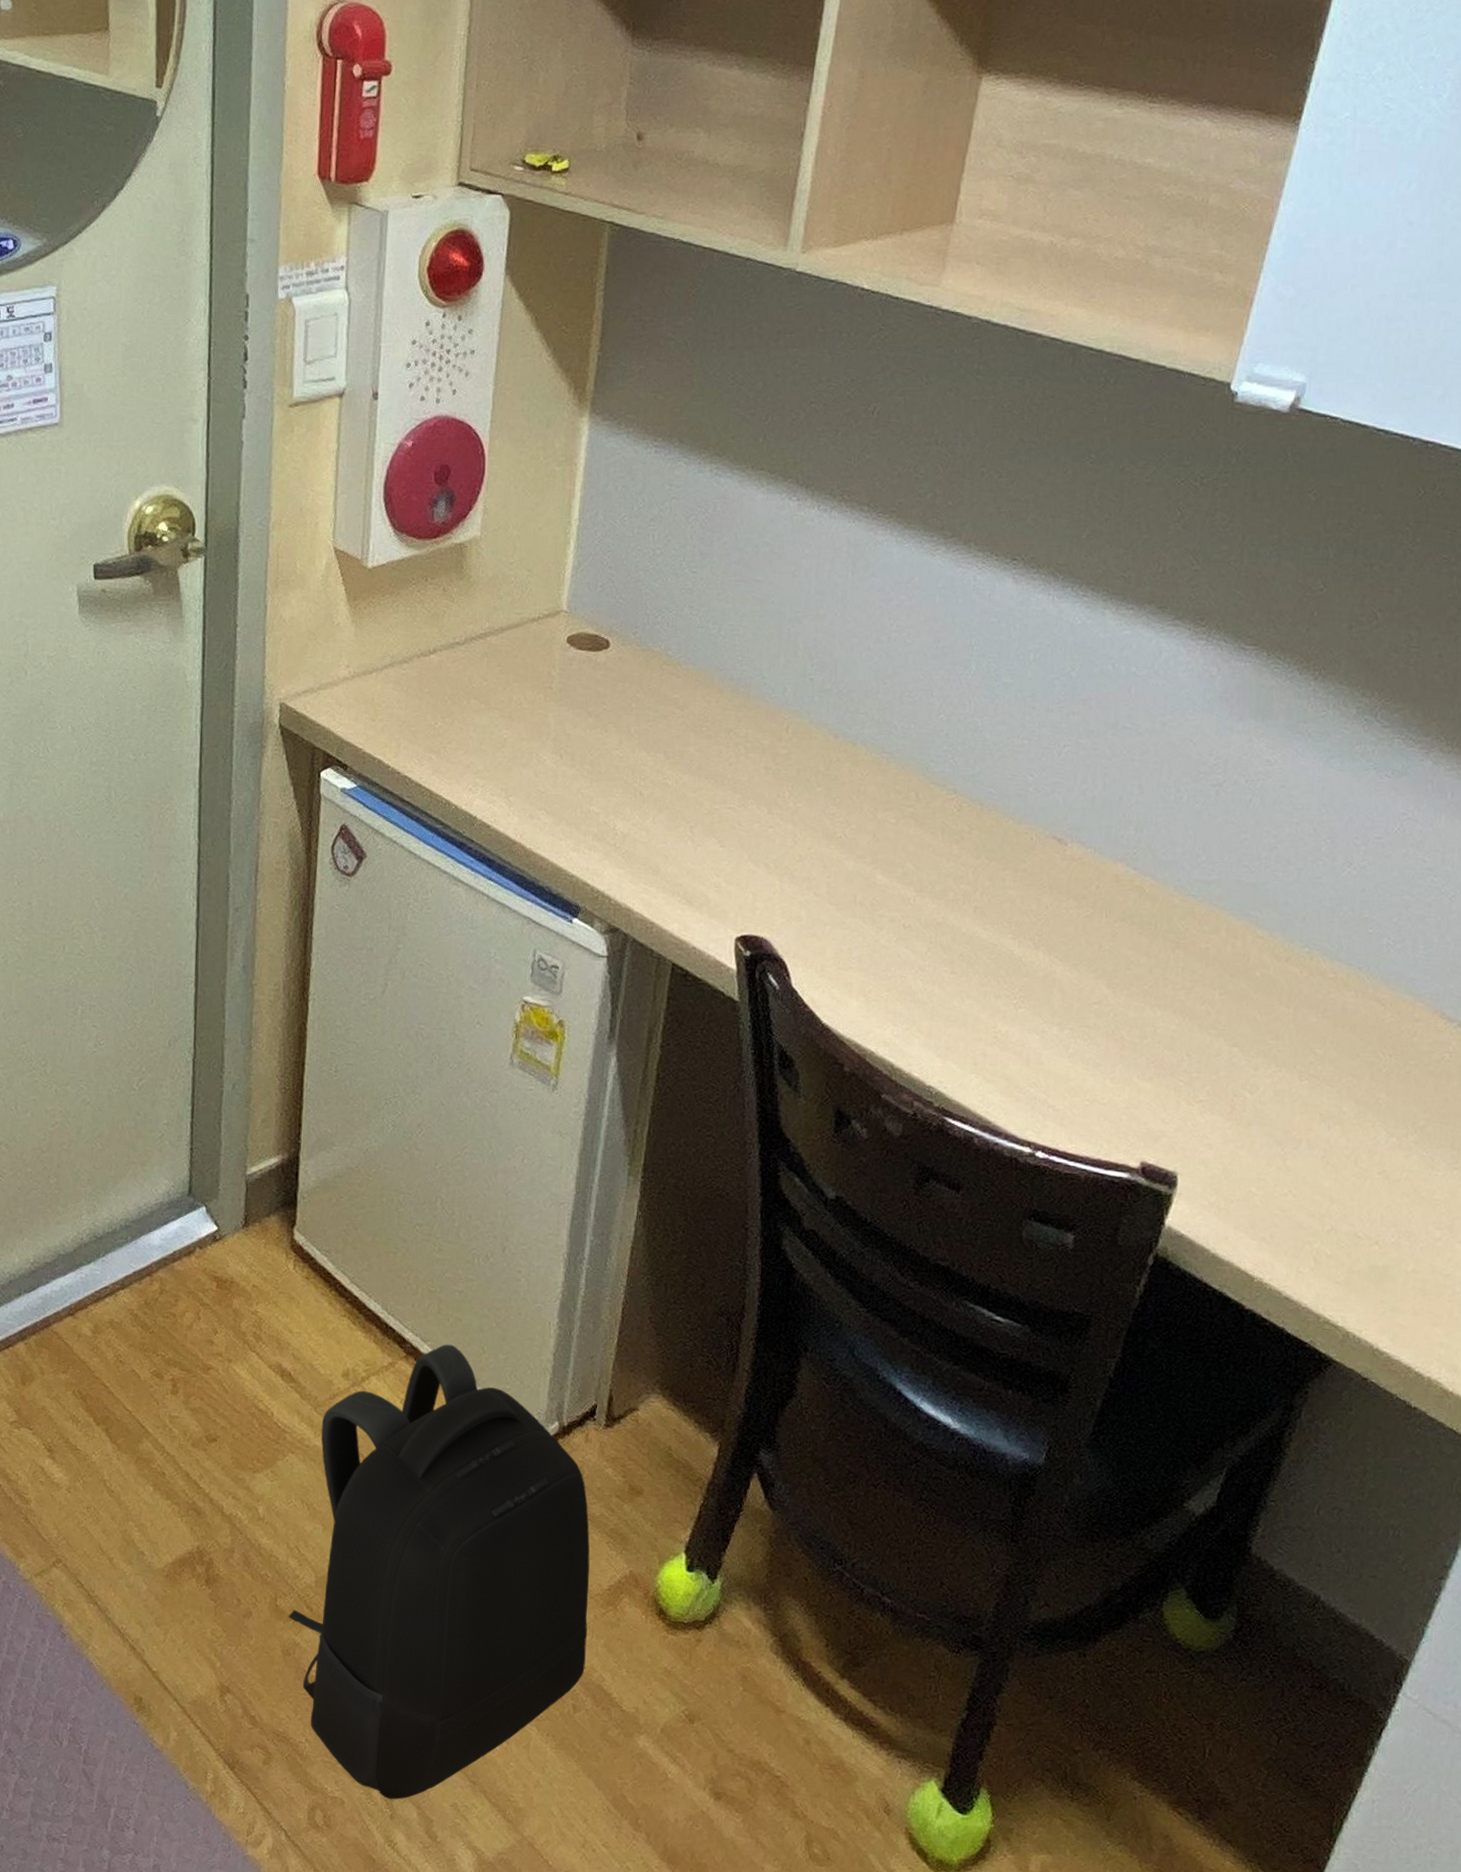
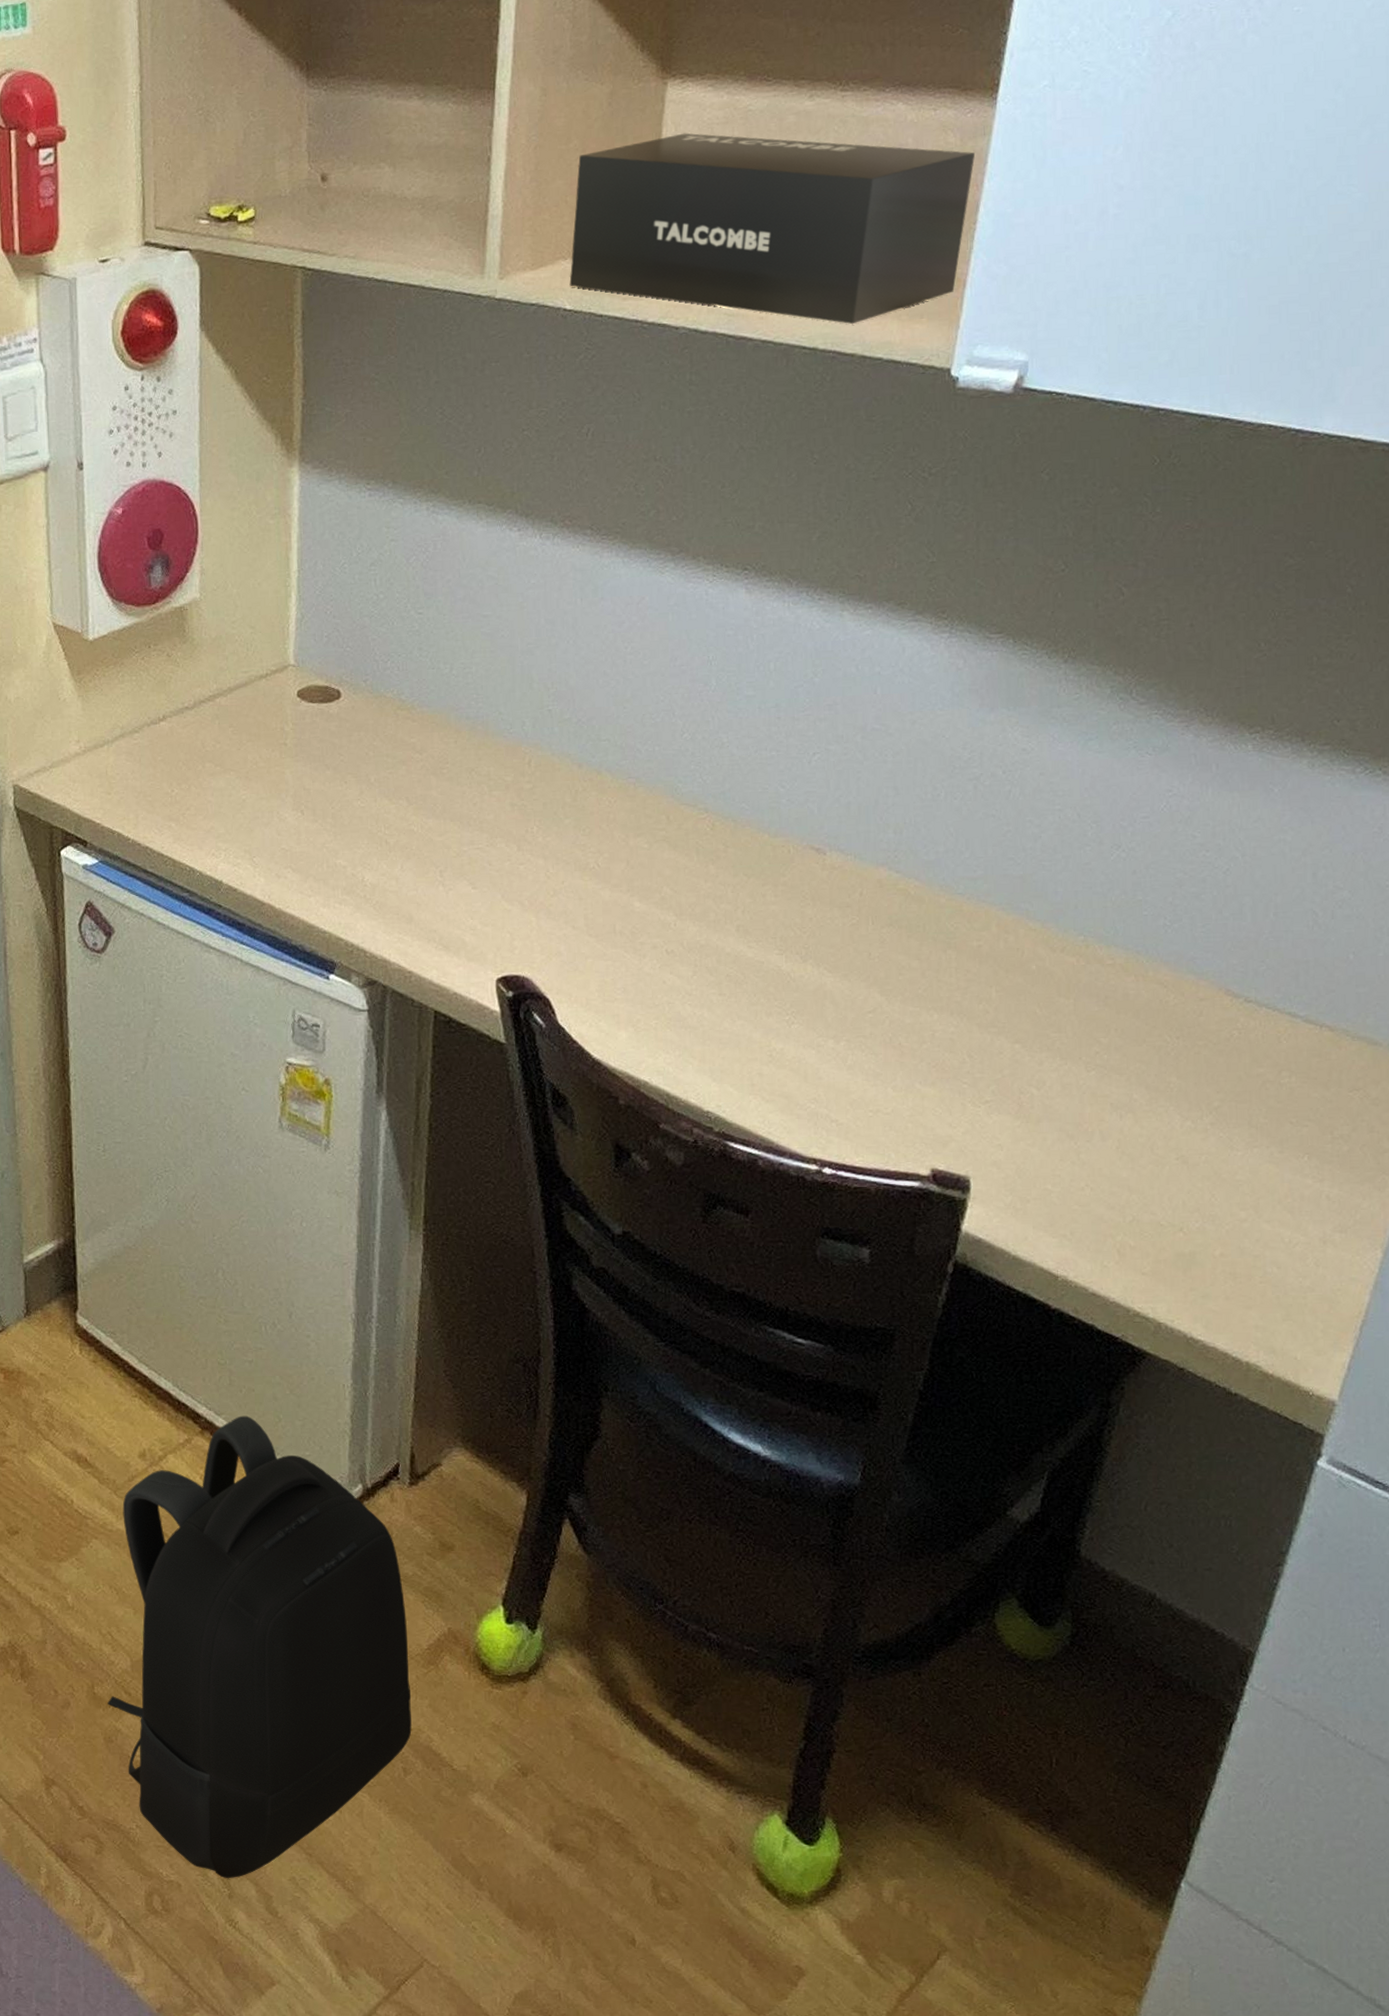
box: none [869,128,1274,331] -> present [569,133,976,325]

